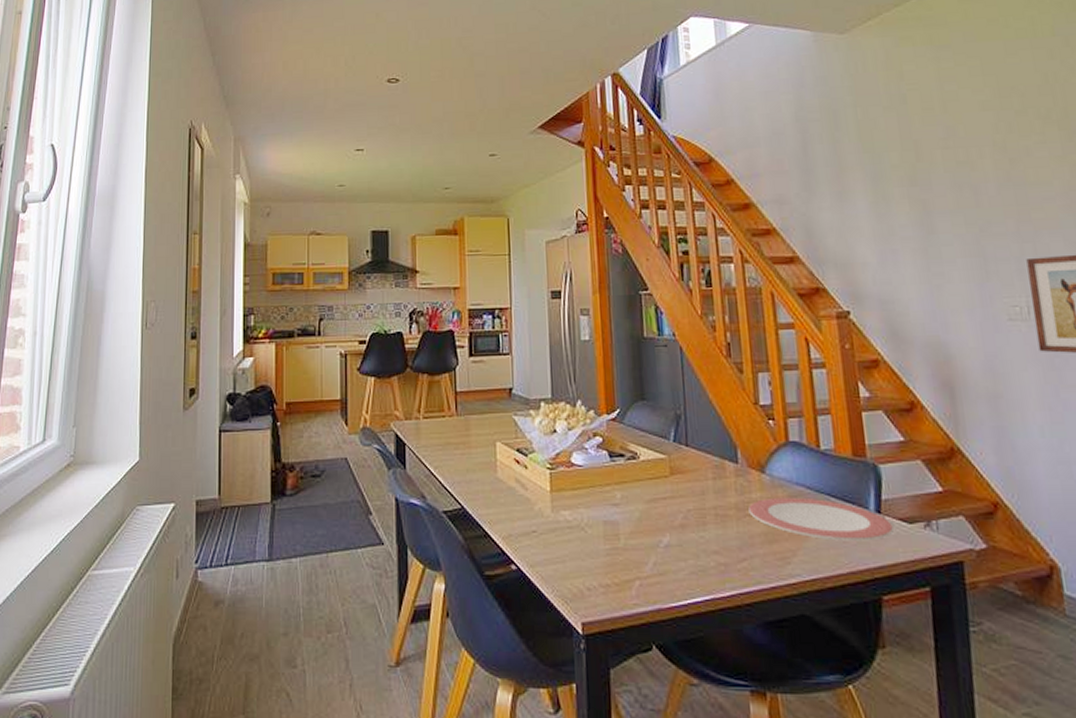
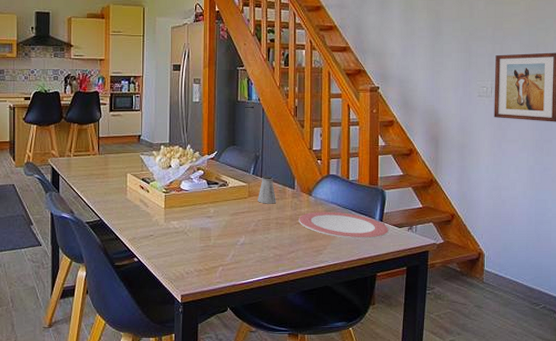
saltshaker: none [684,444,712,486] -> present [258,176,276,204]

